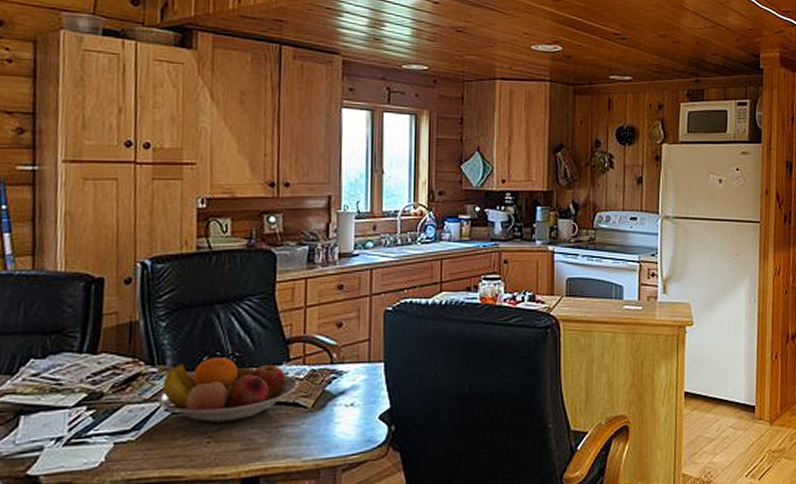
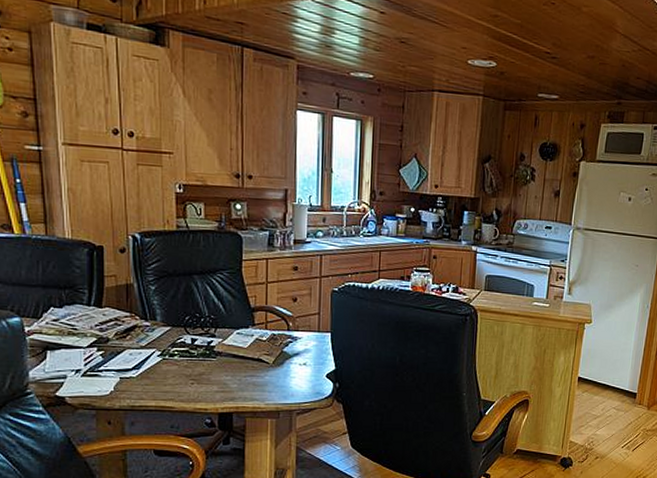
fruit bowl: present [158,357,299,423] -> none [152,318,262,369]

